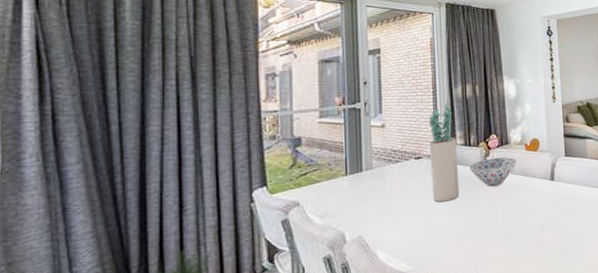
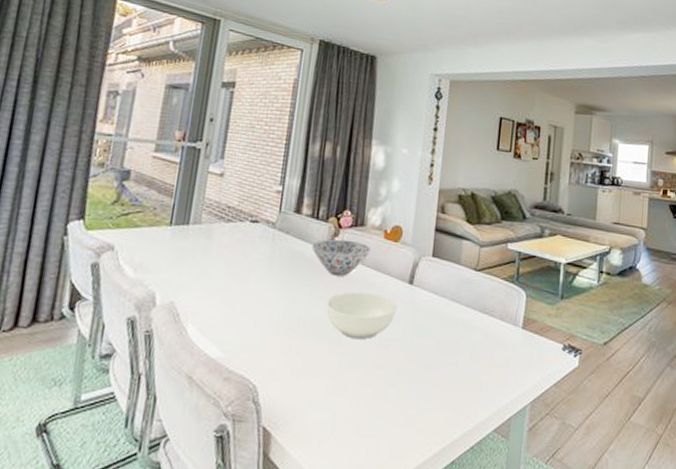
vase: present [429,99,459,203] -> none [262,155,304,283]
bowl: none [489,193,545,231] -> present [326,291,397,339]

